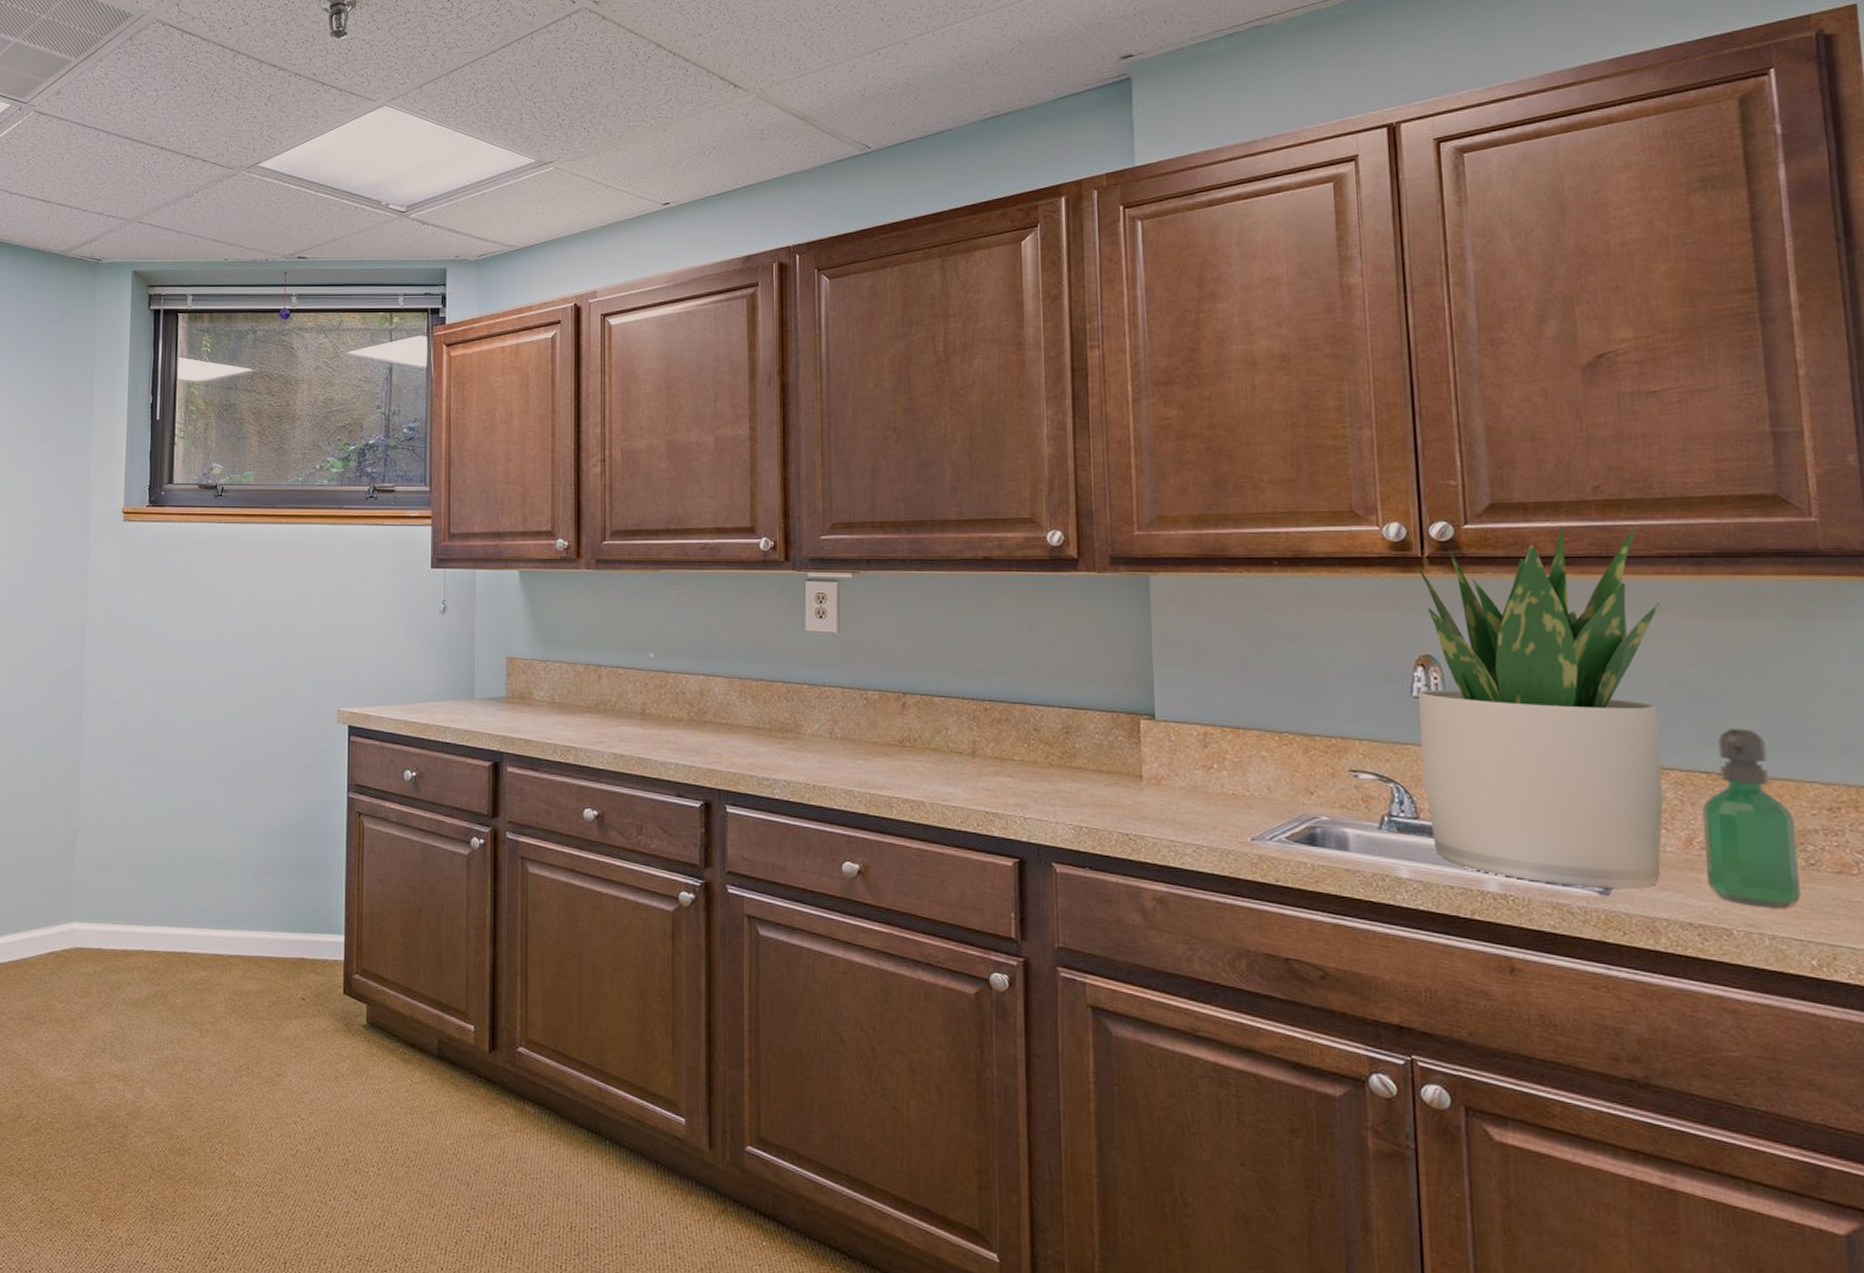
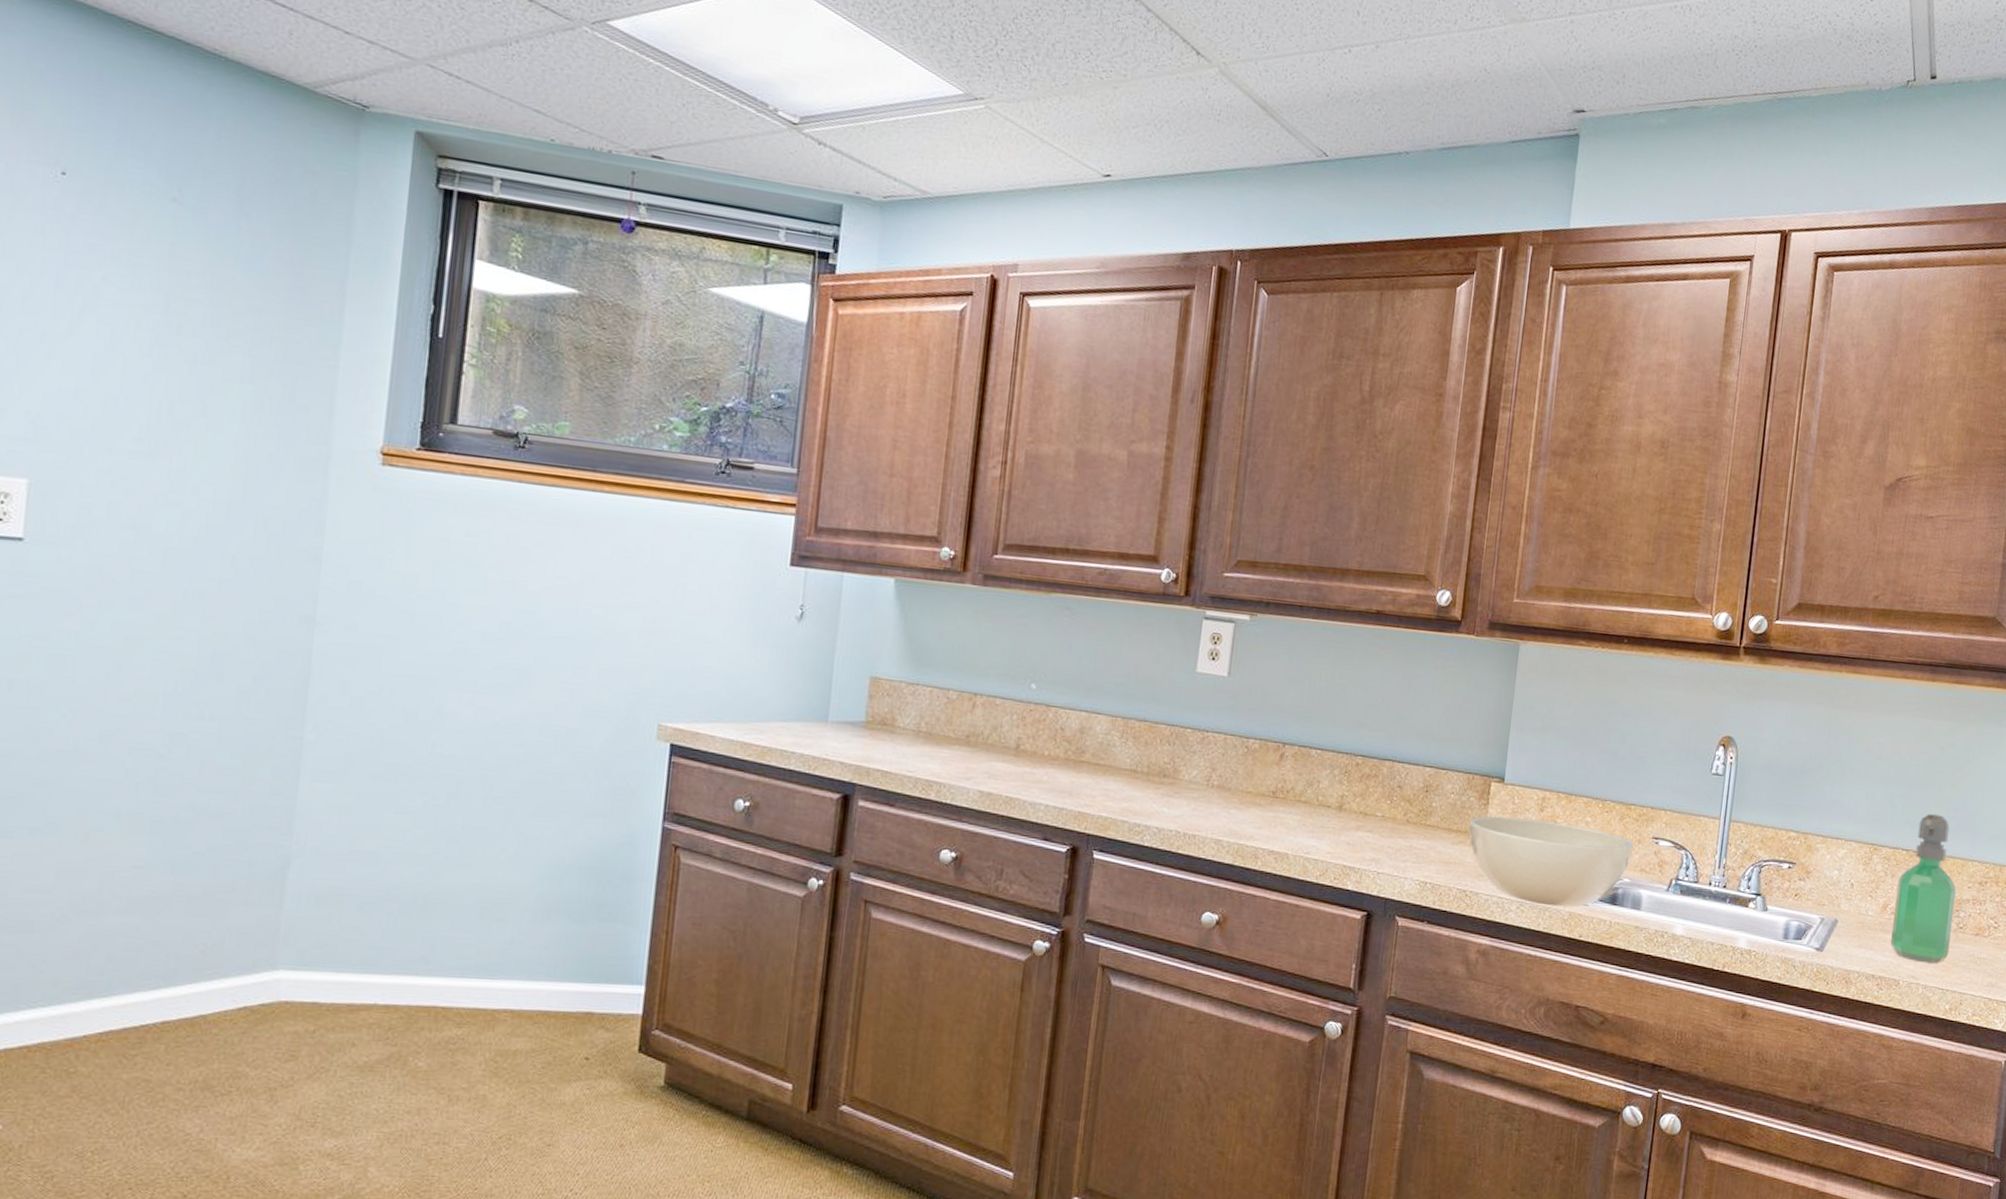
bowl: none [1121,755,1327,850] -> present [1468,816,1634,908]
planter: present [1417,526,1664,890] -> none [1705,629,1901,947]

